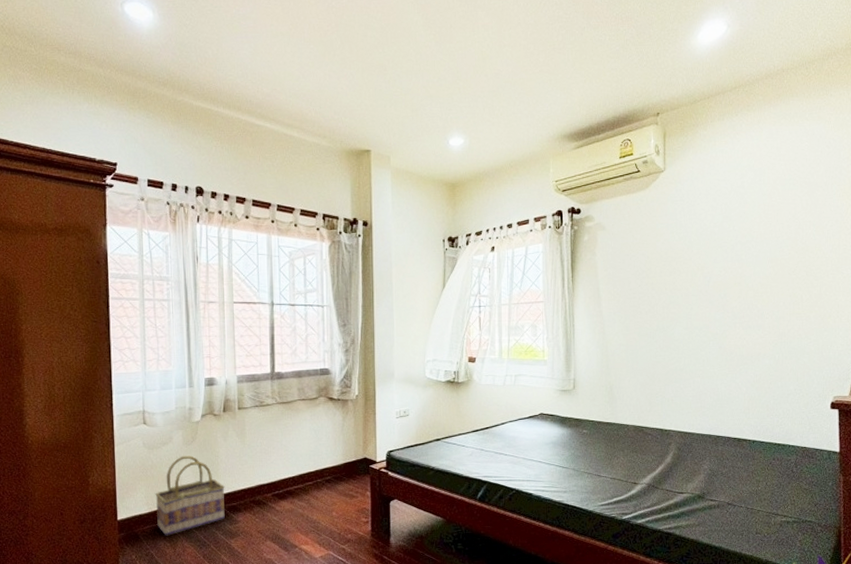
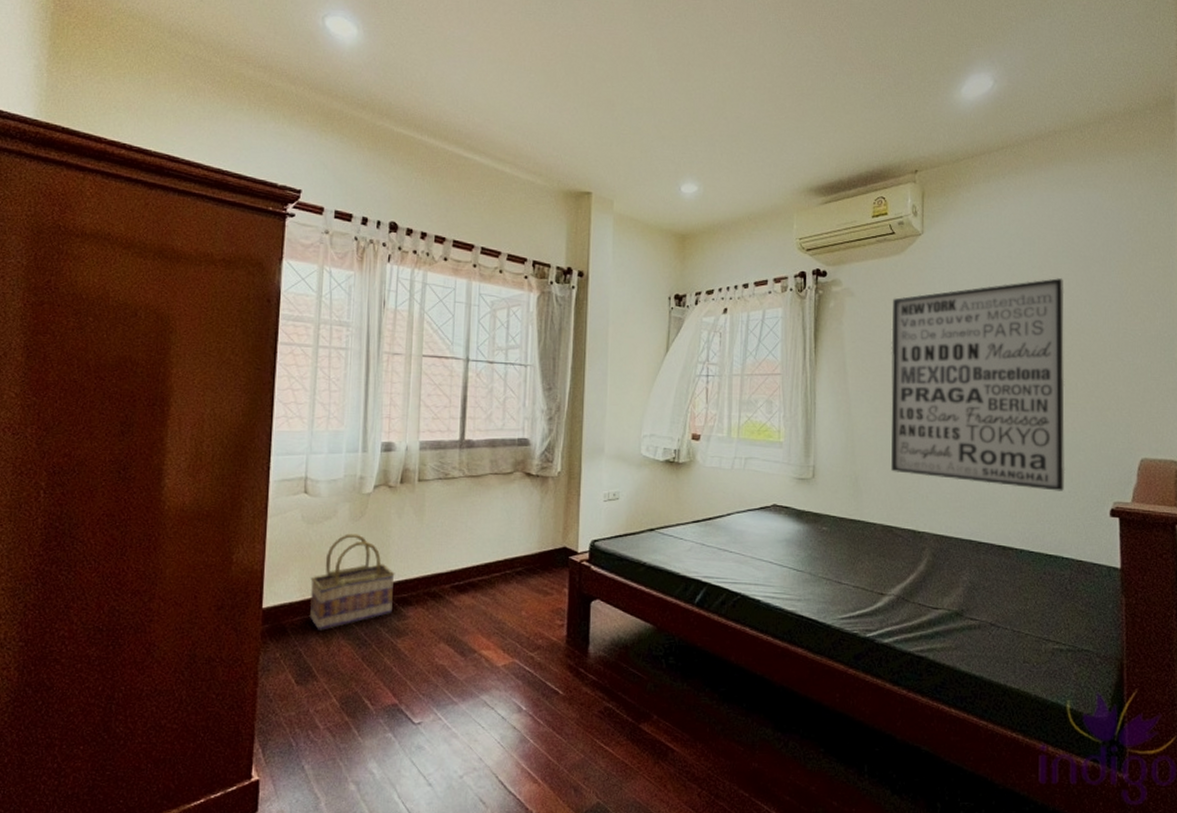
wall art: none [639,203,792,390] -> present [891,278,1065,491]

